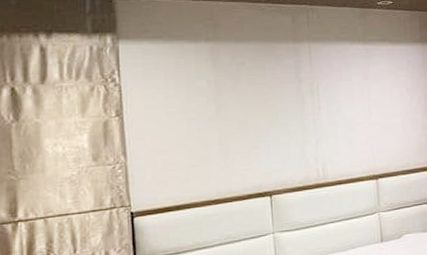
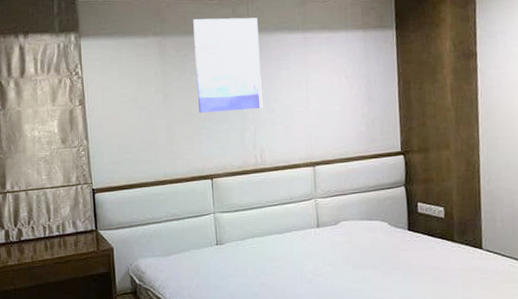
wall art: none [250,25,325,125] -> present [193,17,263,113]

